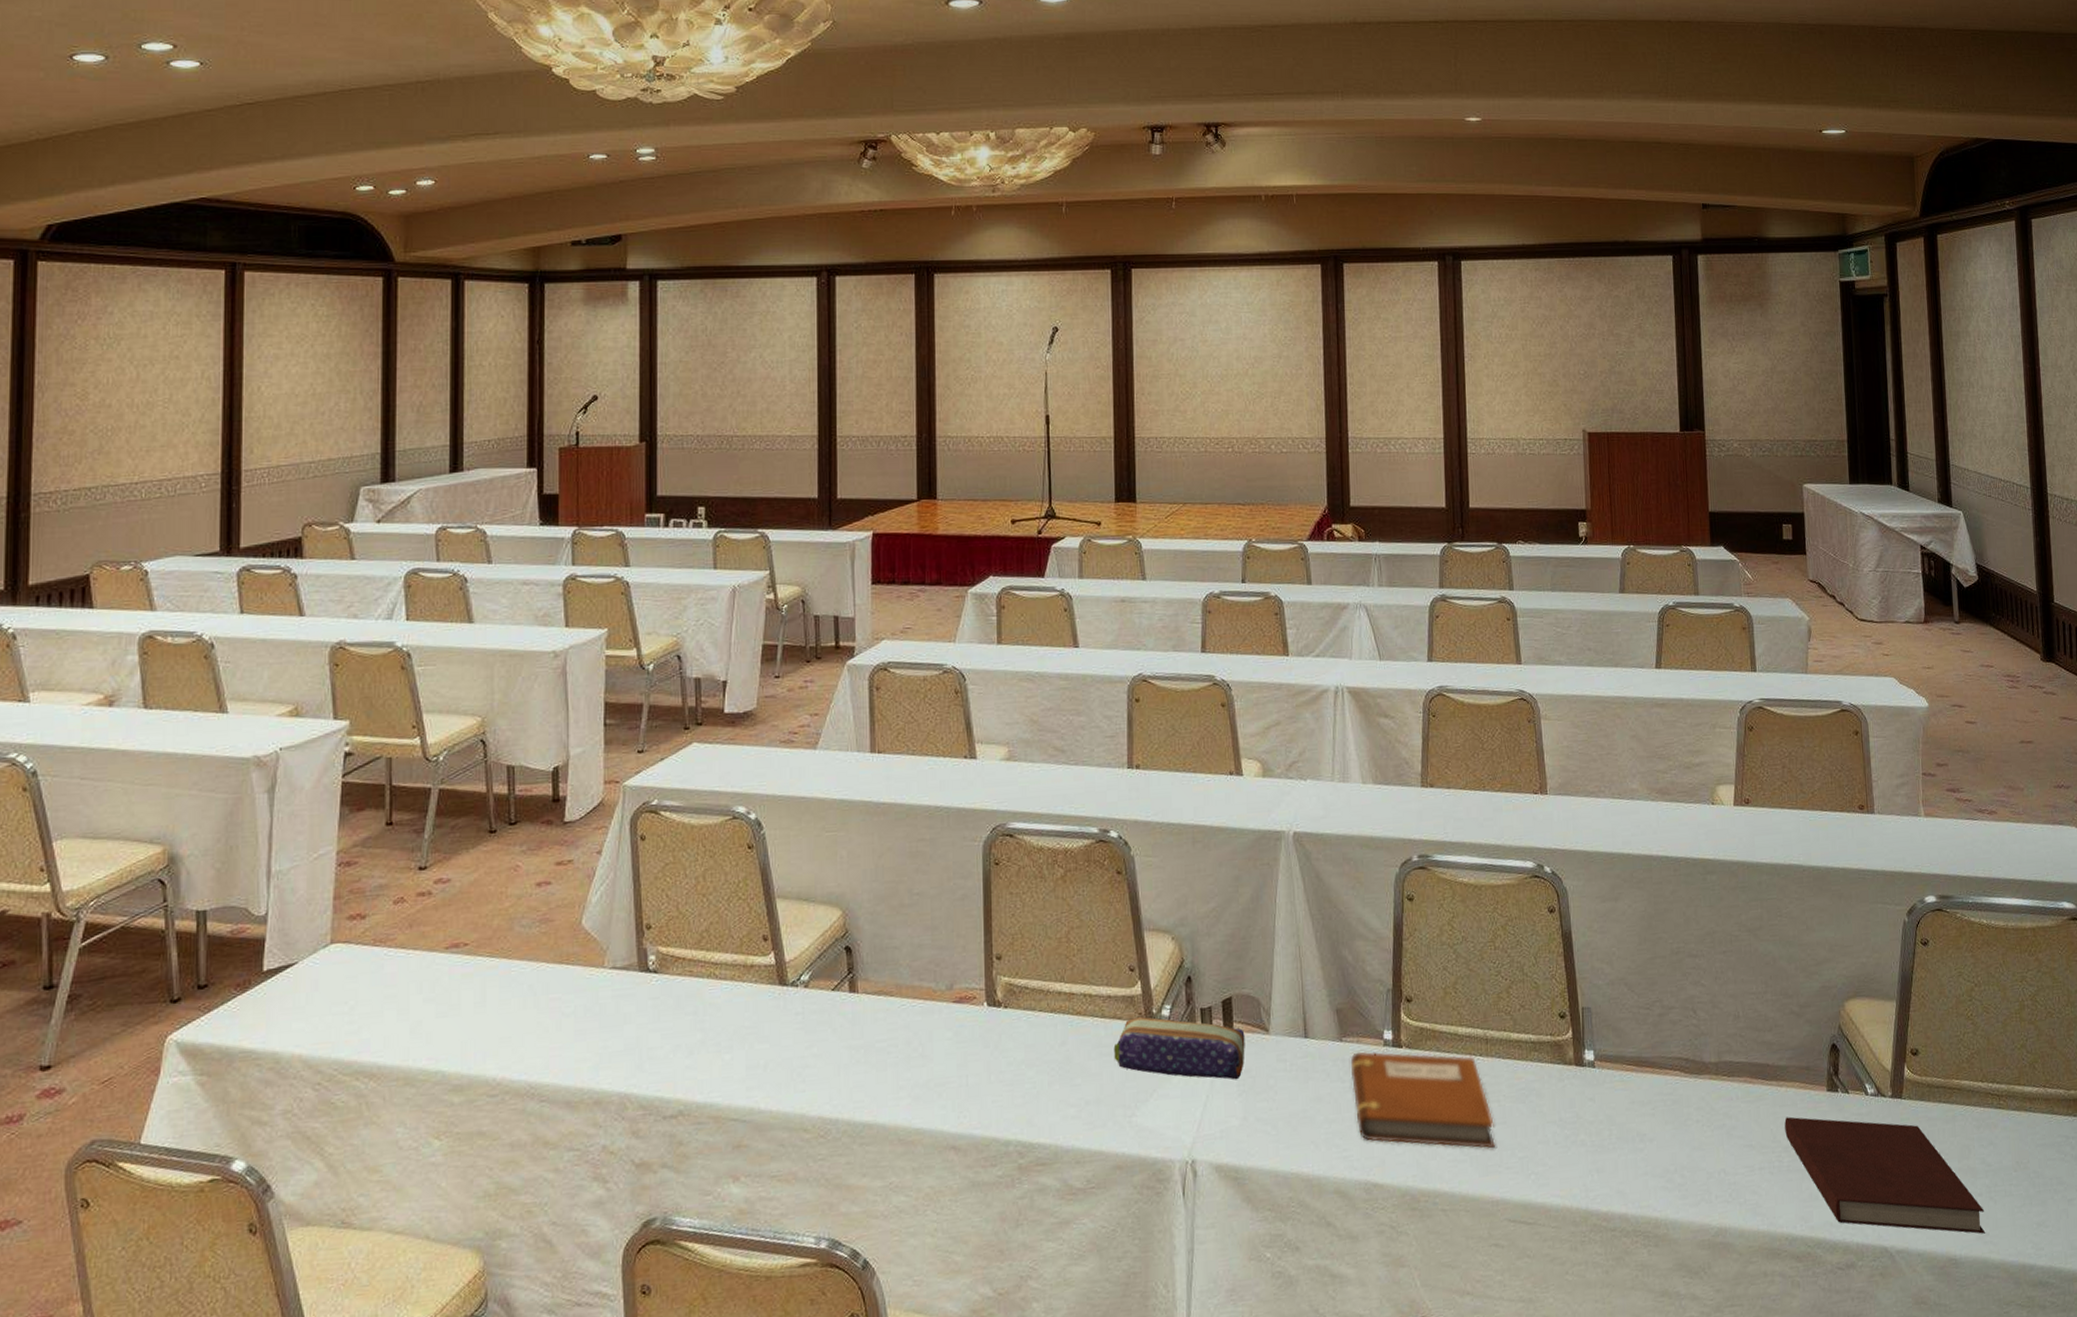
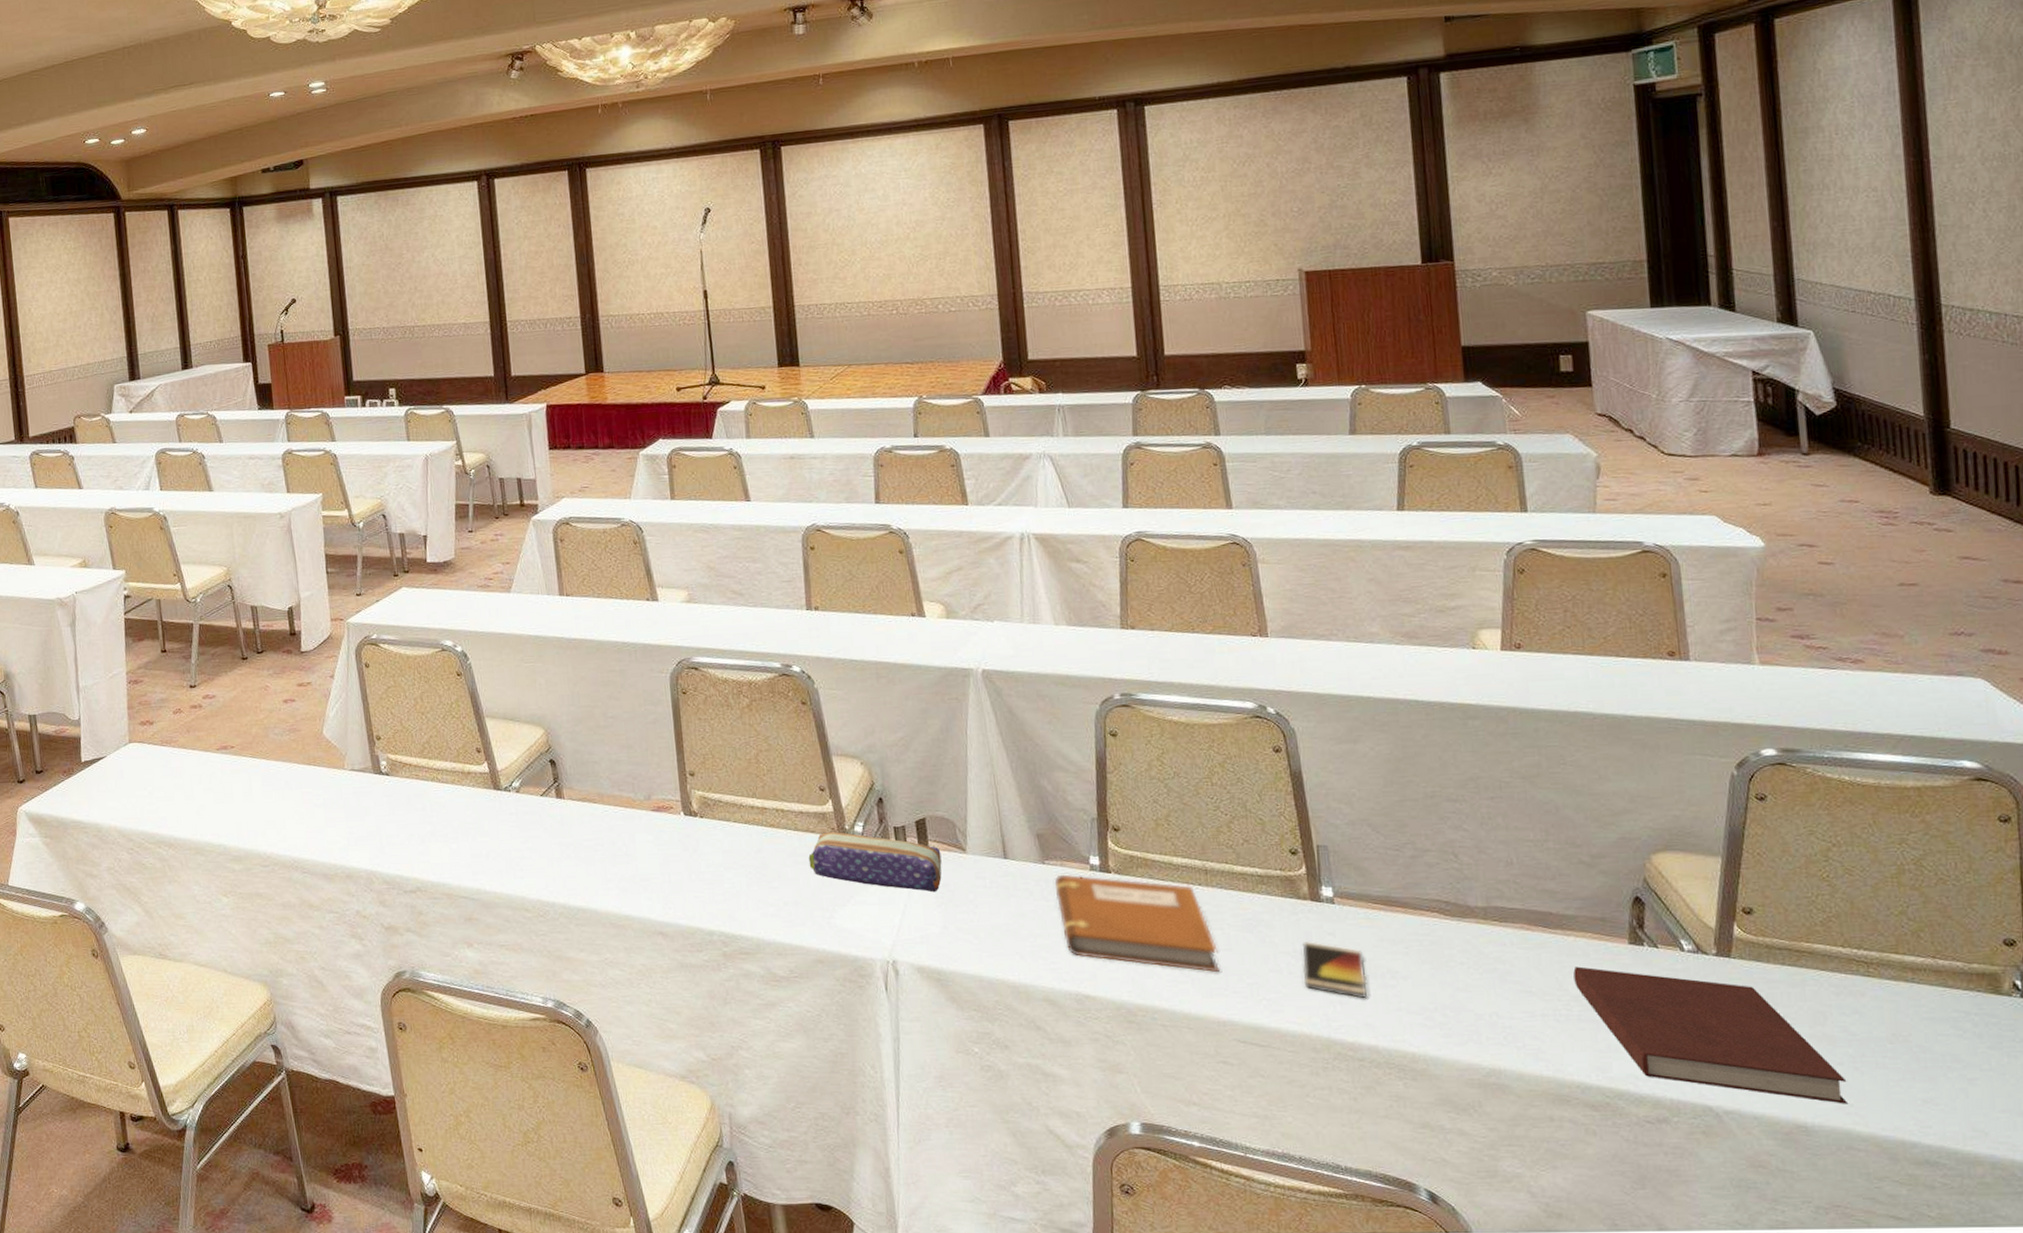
smartphone: none [1566,1107,1620,1166] -> present [1301,940,1367,999]

